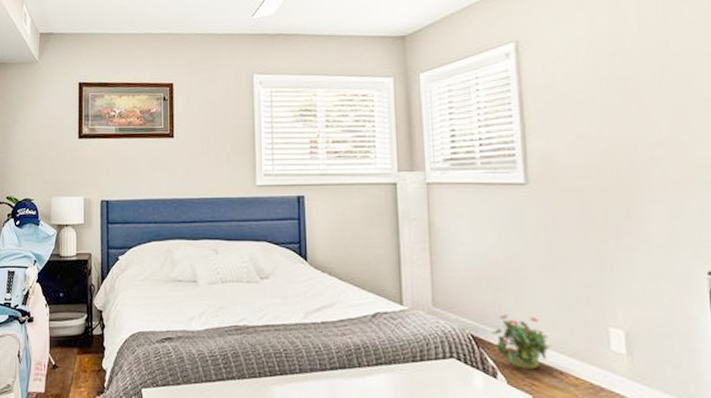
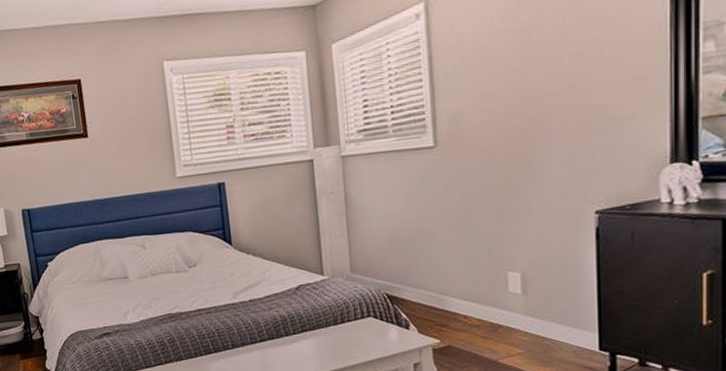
potted plant: present [492,314,552,370] -> none [404,271,457,318]

